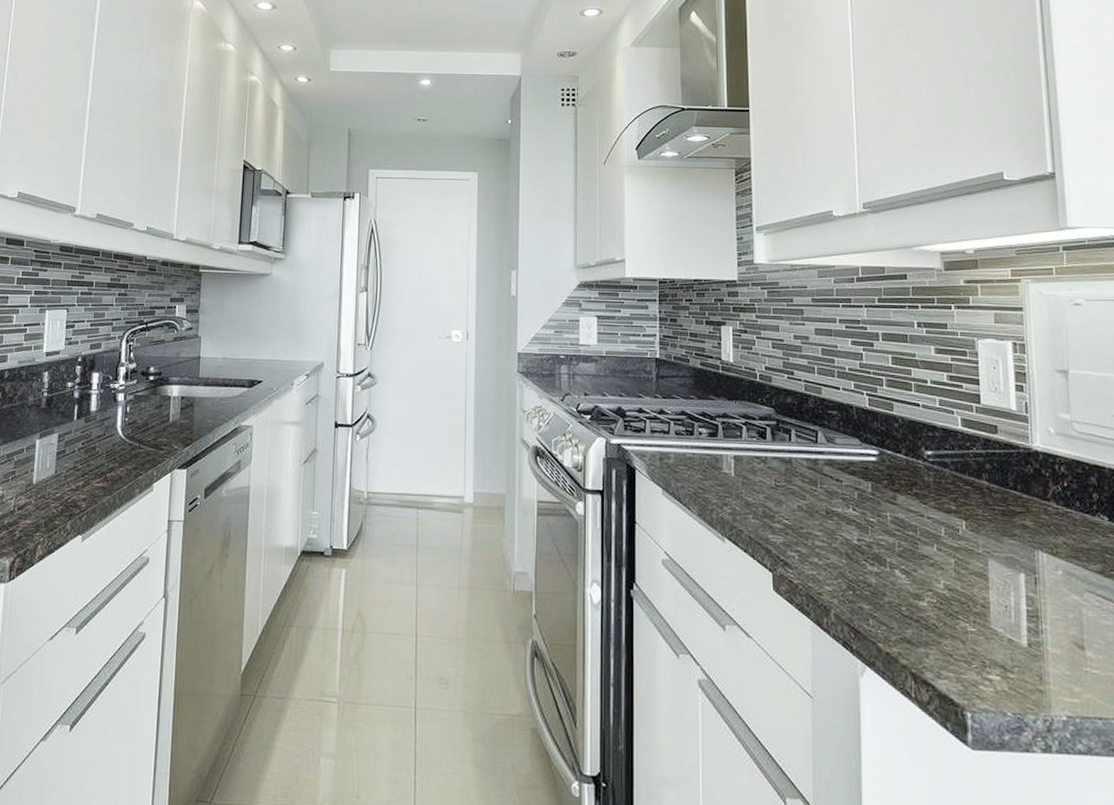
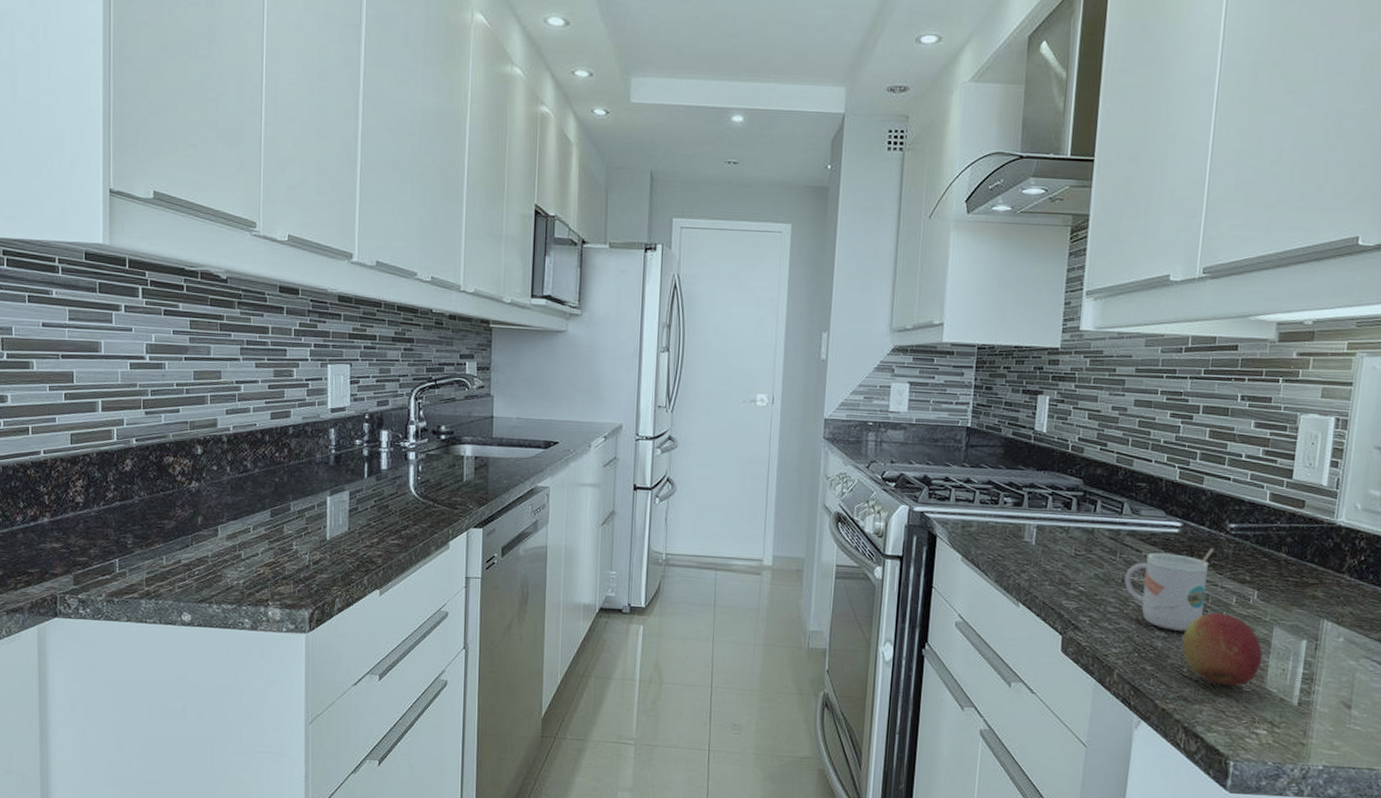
mug: none [827,476,915,566] -> present [1124,547,1215,631]
apple: none [896,545,983,626] -> present [1182,612,1263,686]

